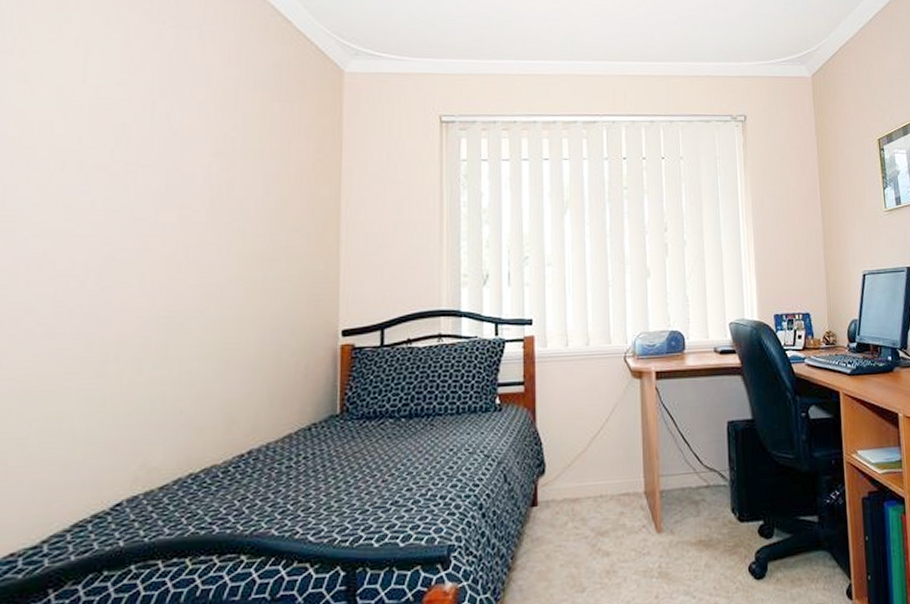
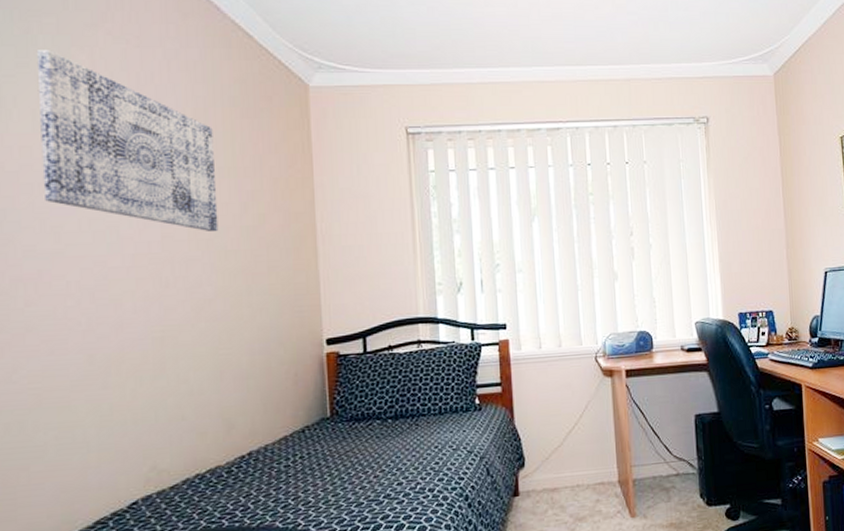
wall art: none [60,27,242,215] -> present [36,50,219,232]

